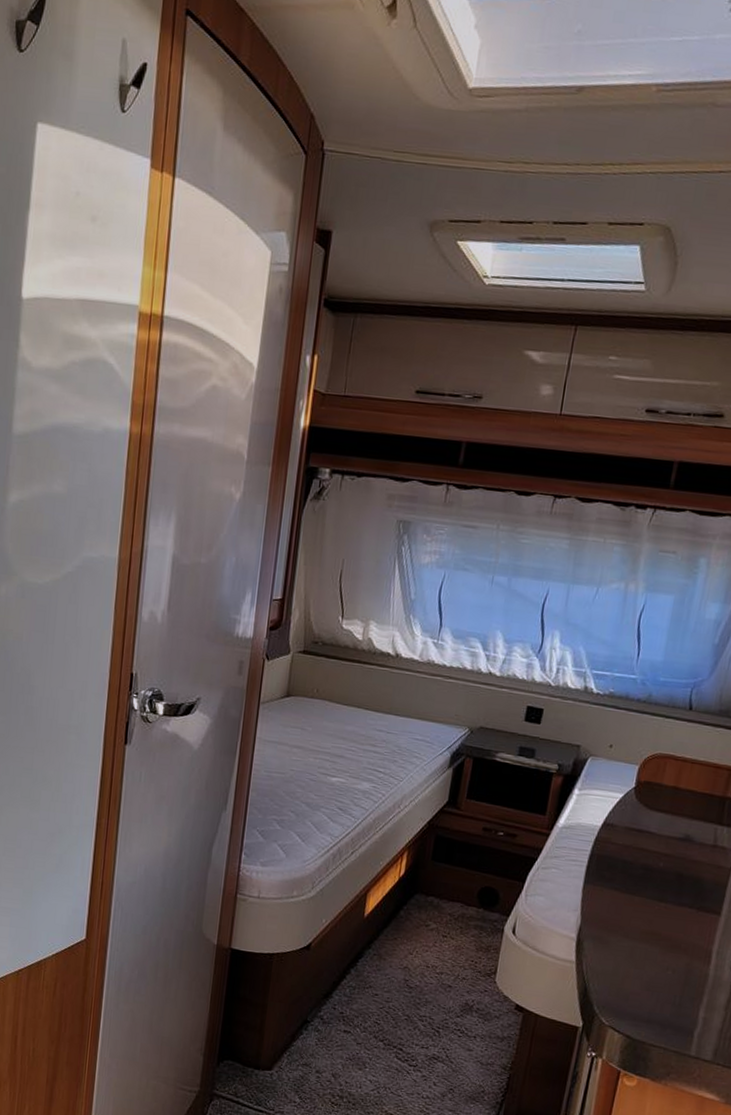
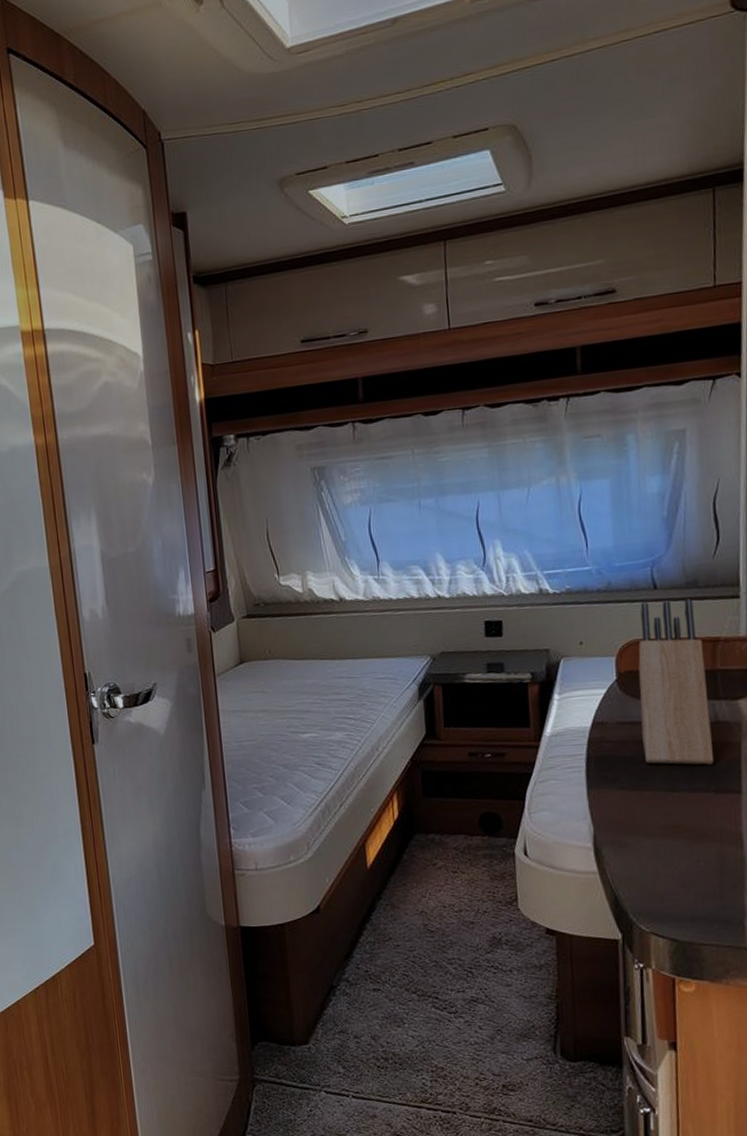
knife block: none [643,719,722,884] -> present [638,598,713,765]

